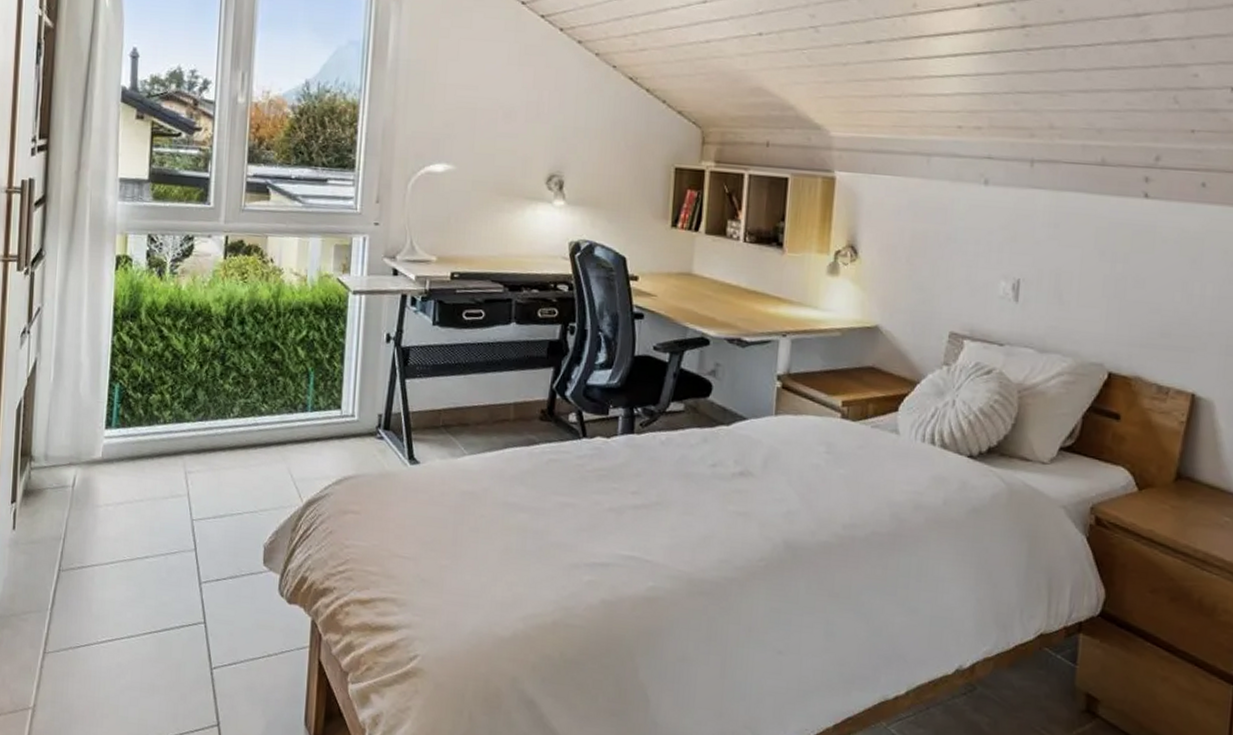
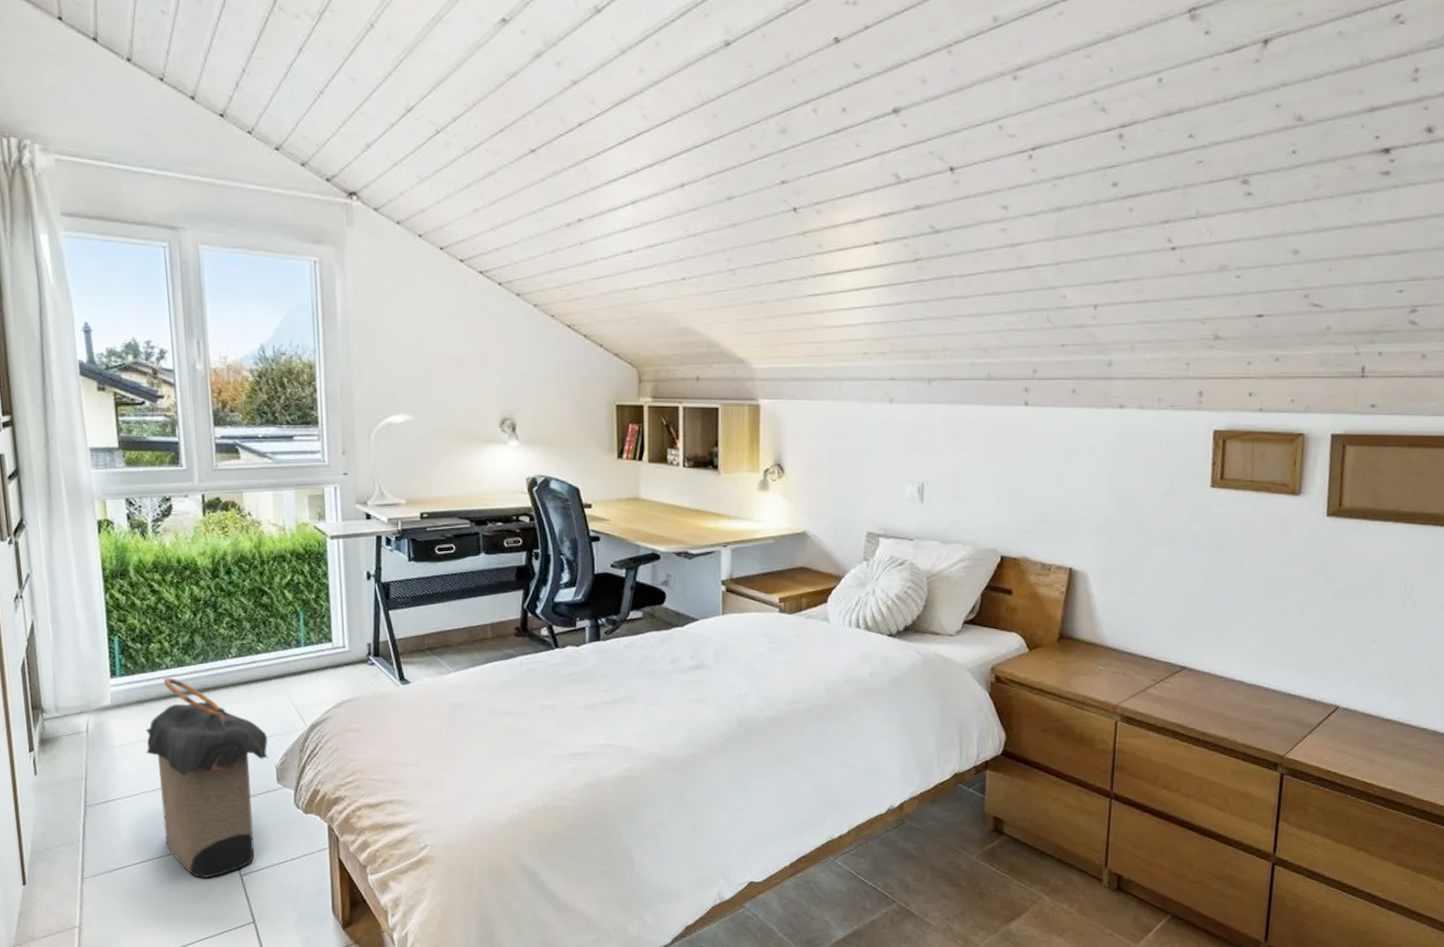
laundry hamper: none [130,433,260,667] -> present [145,678,269,878]

